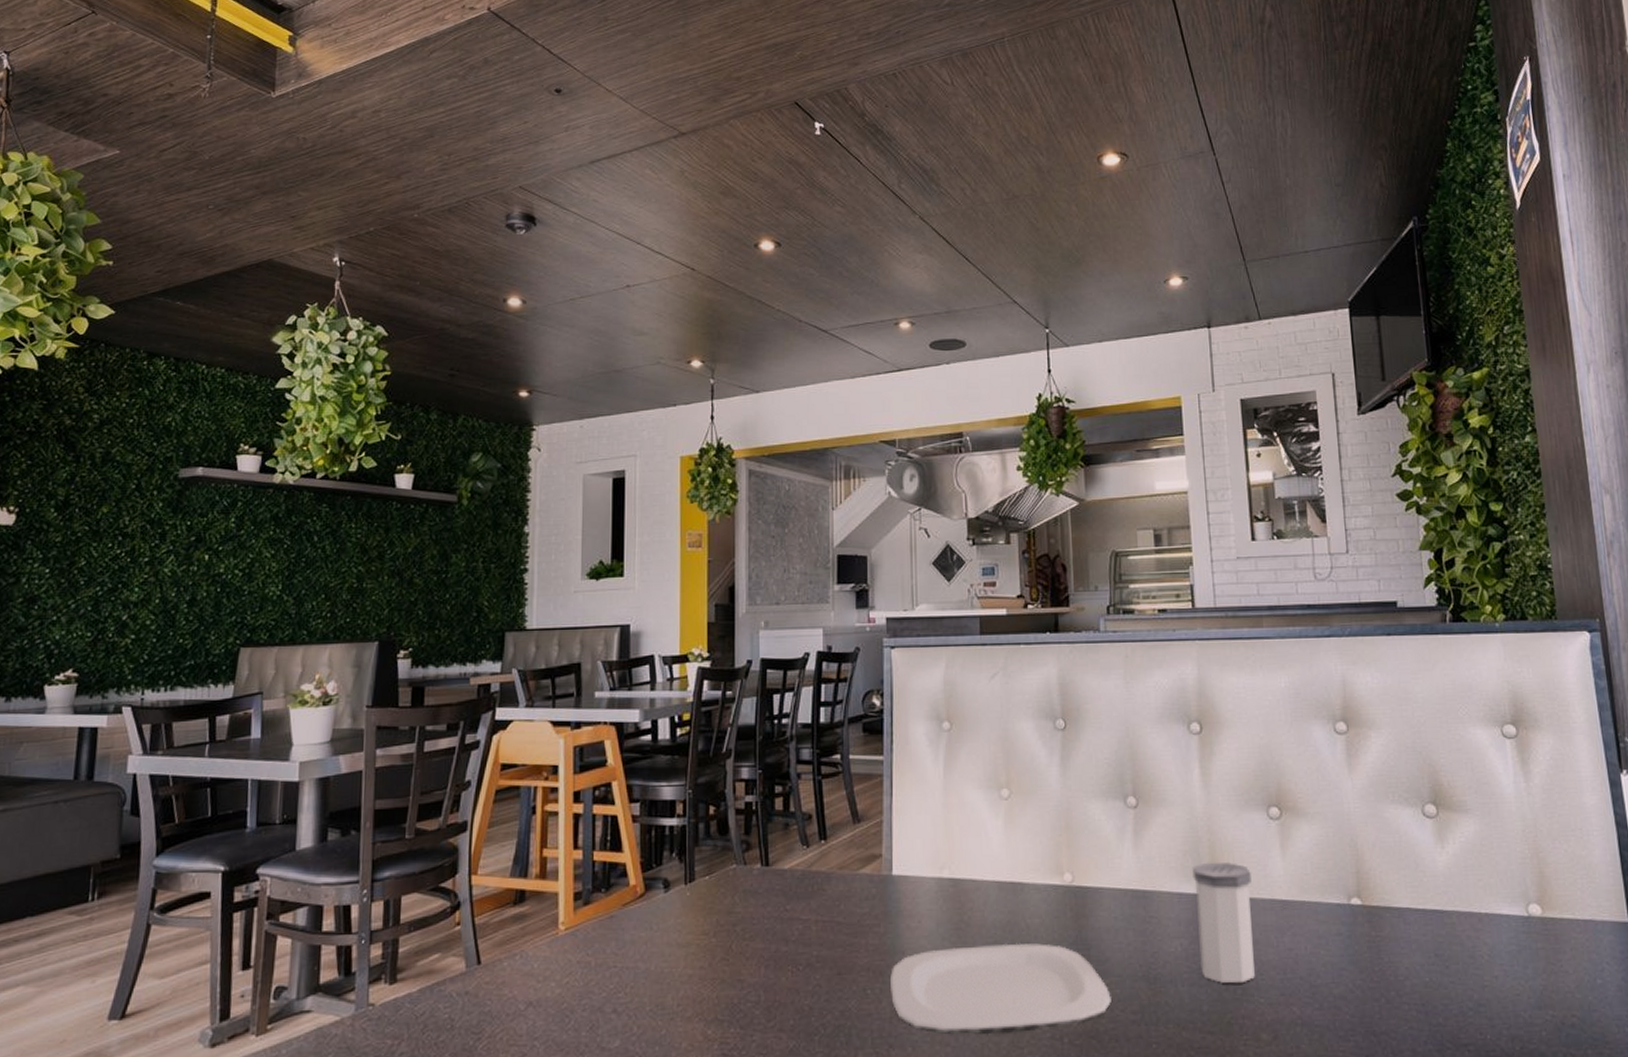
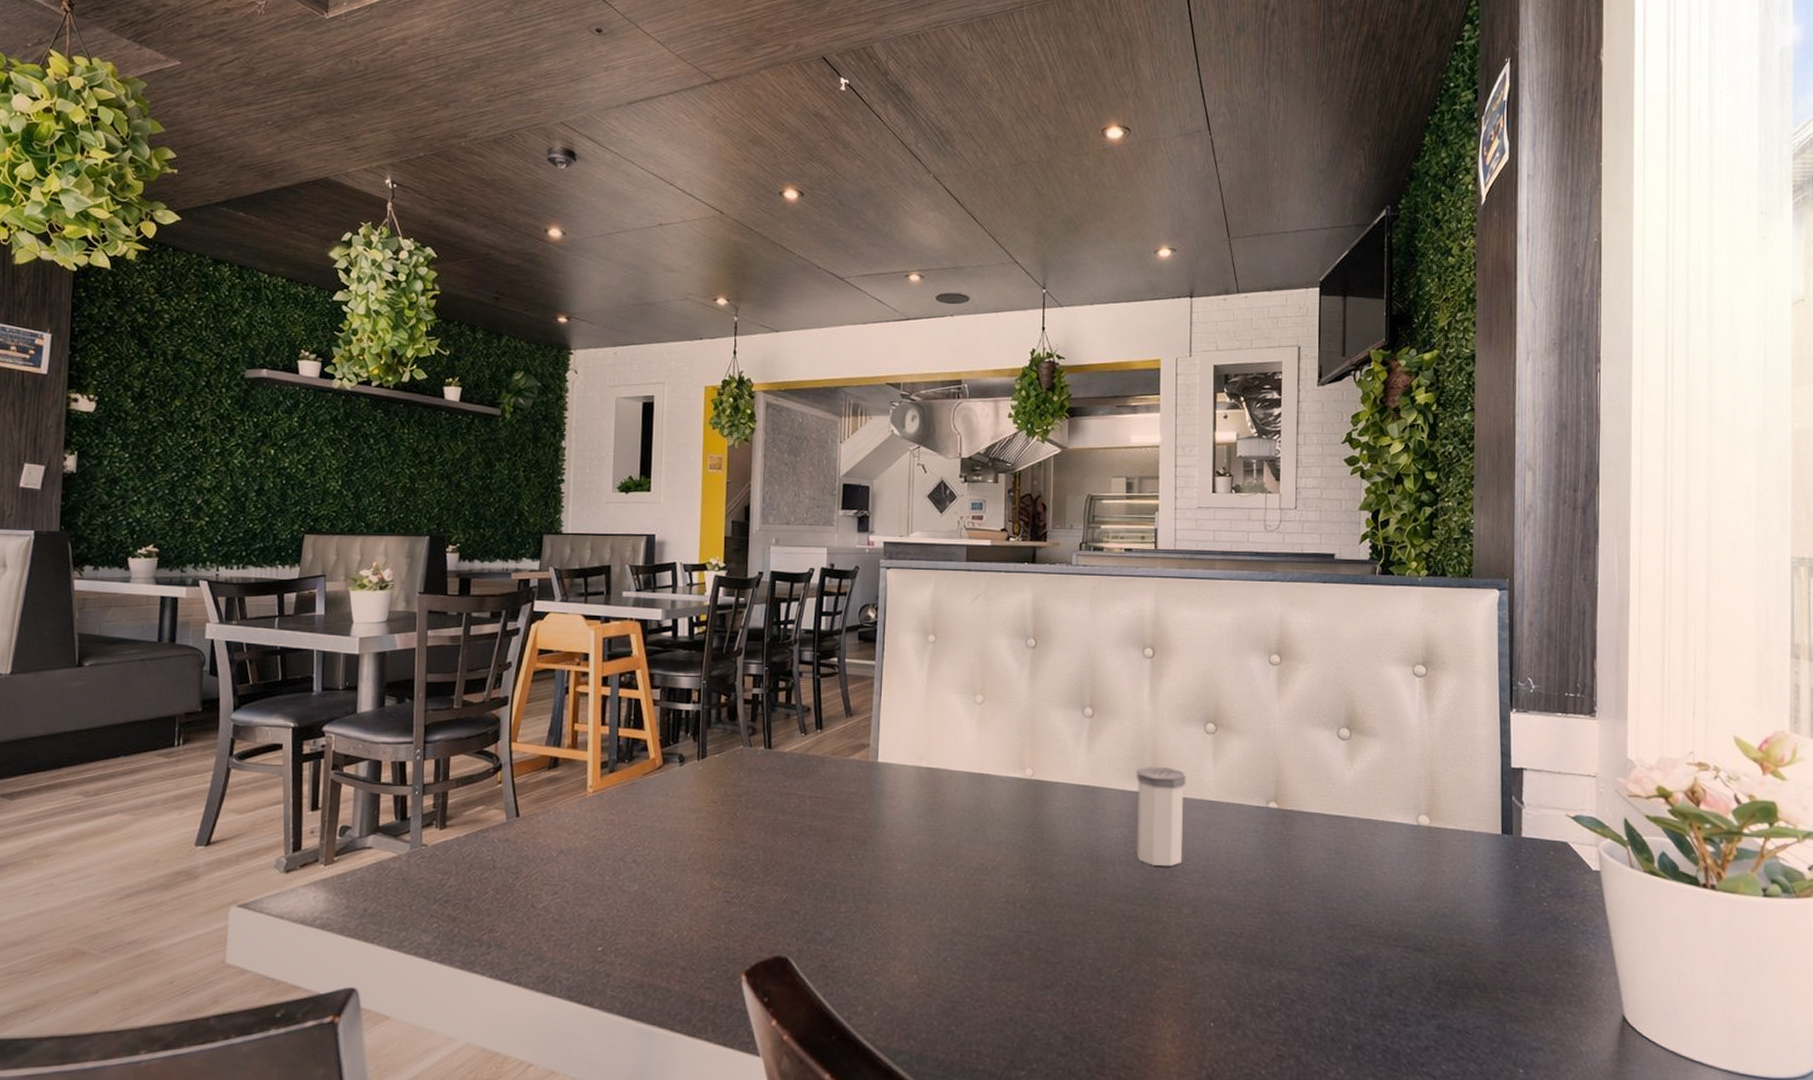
plate: present [890,943,1111,1035] -> none [871,823,1059,898]

